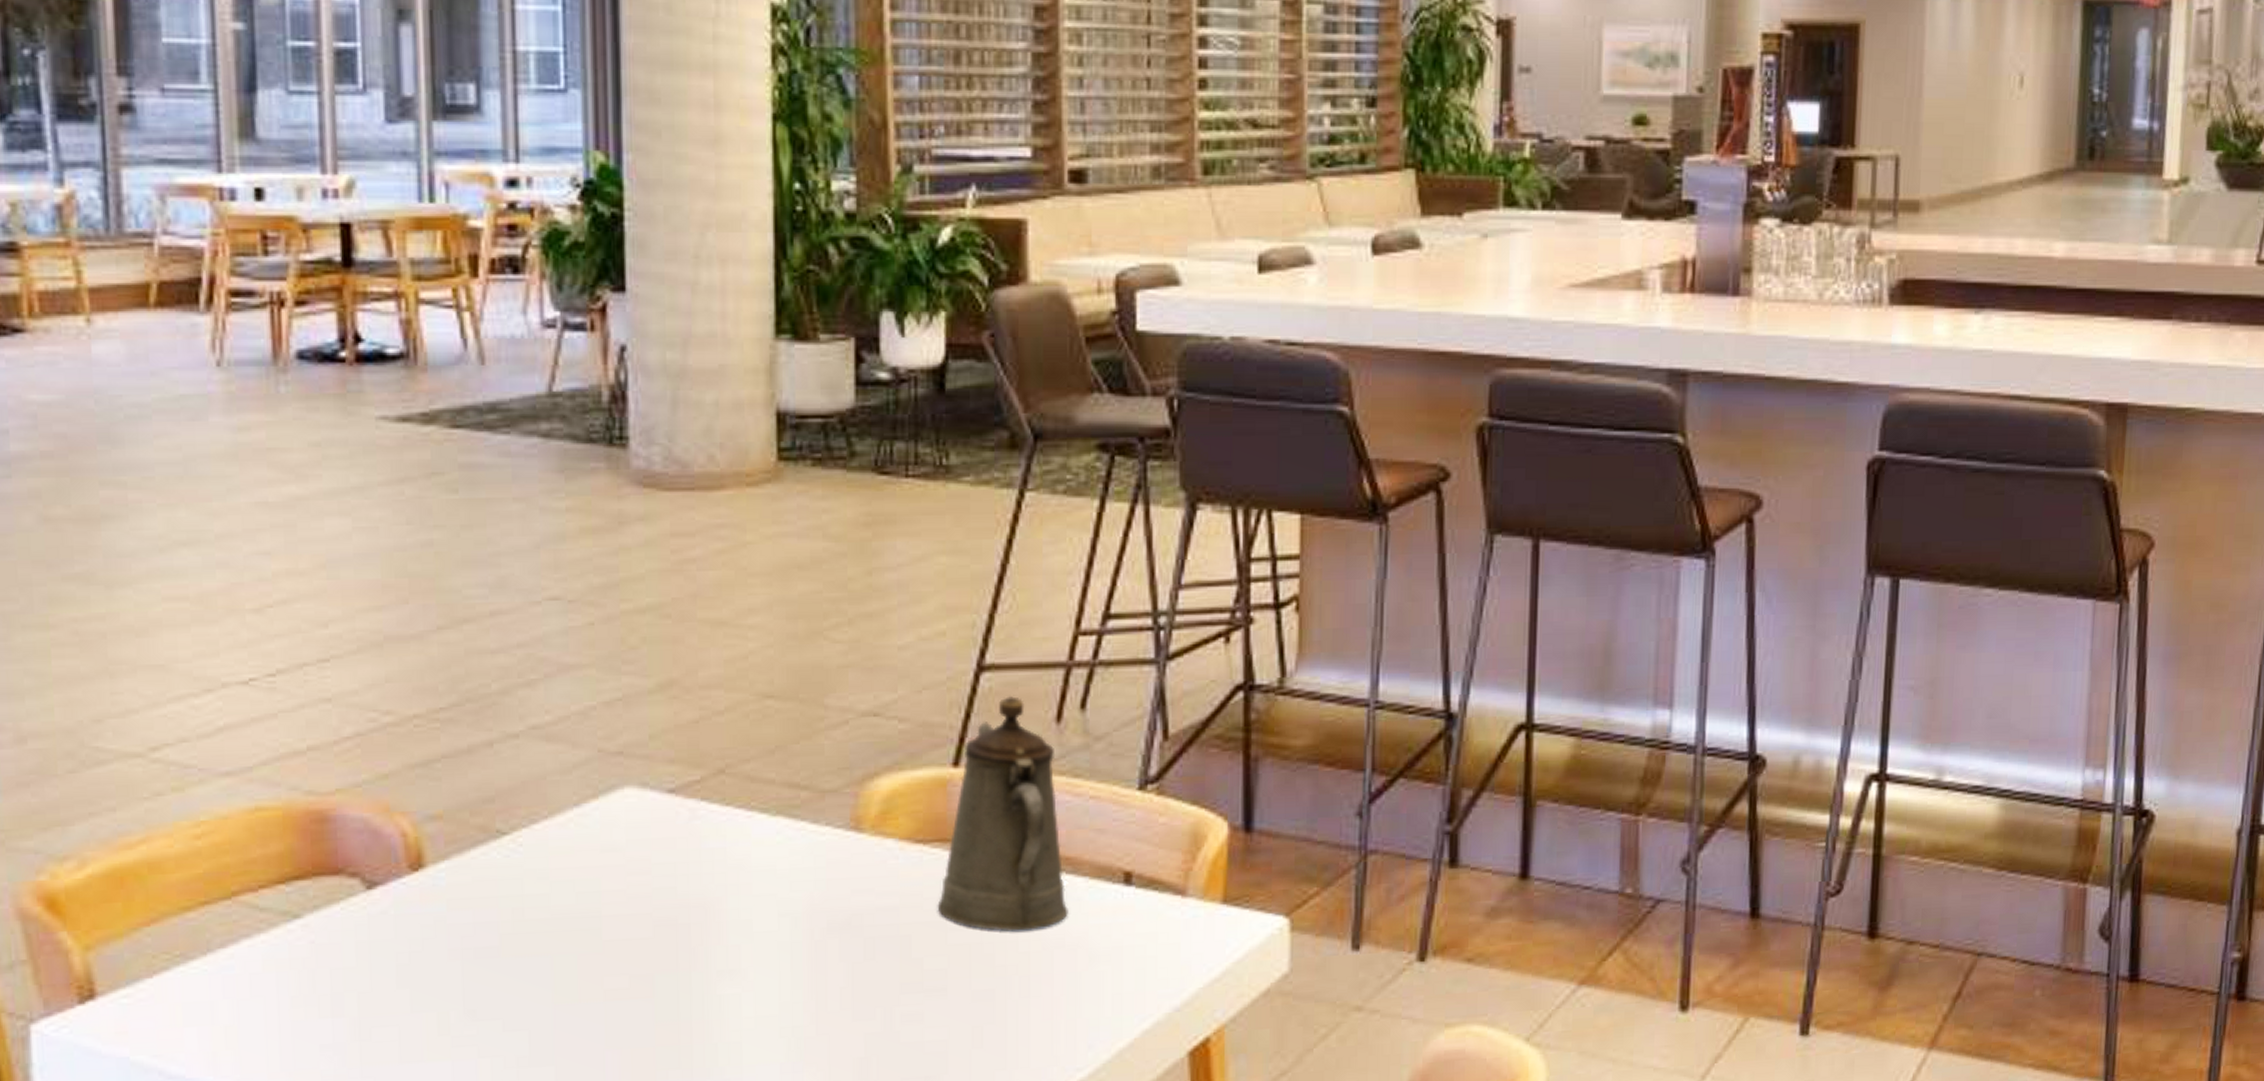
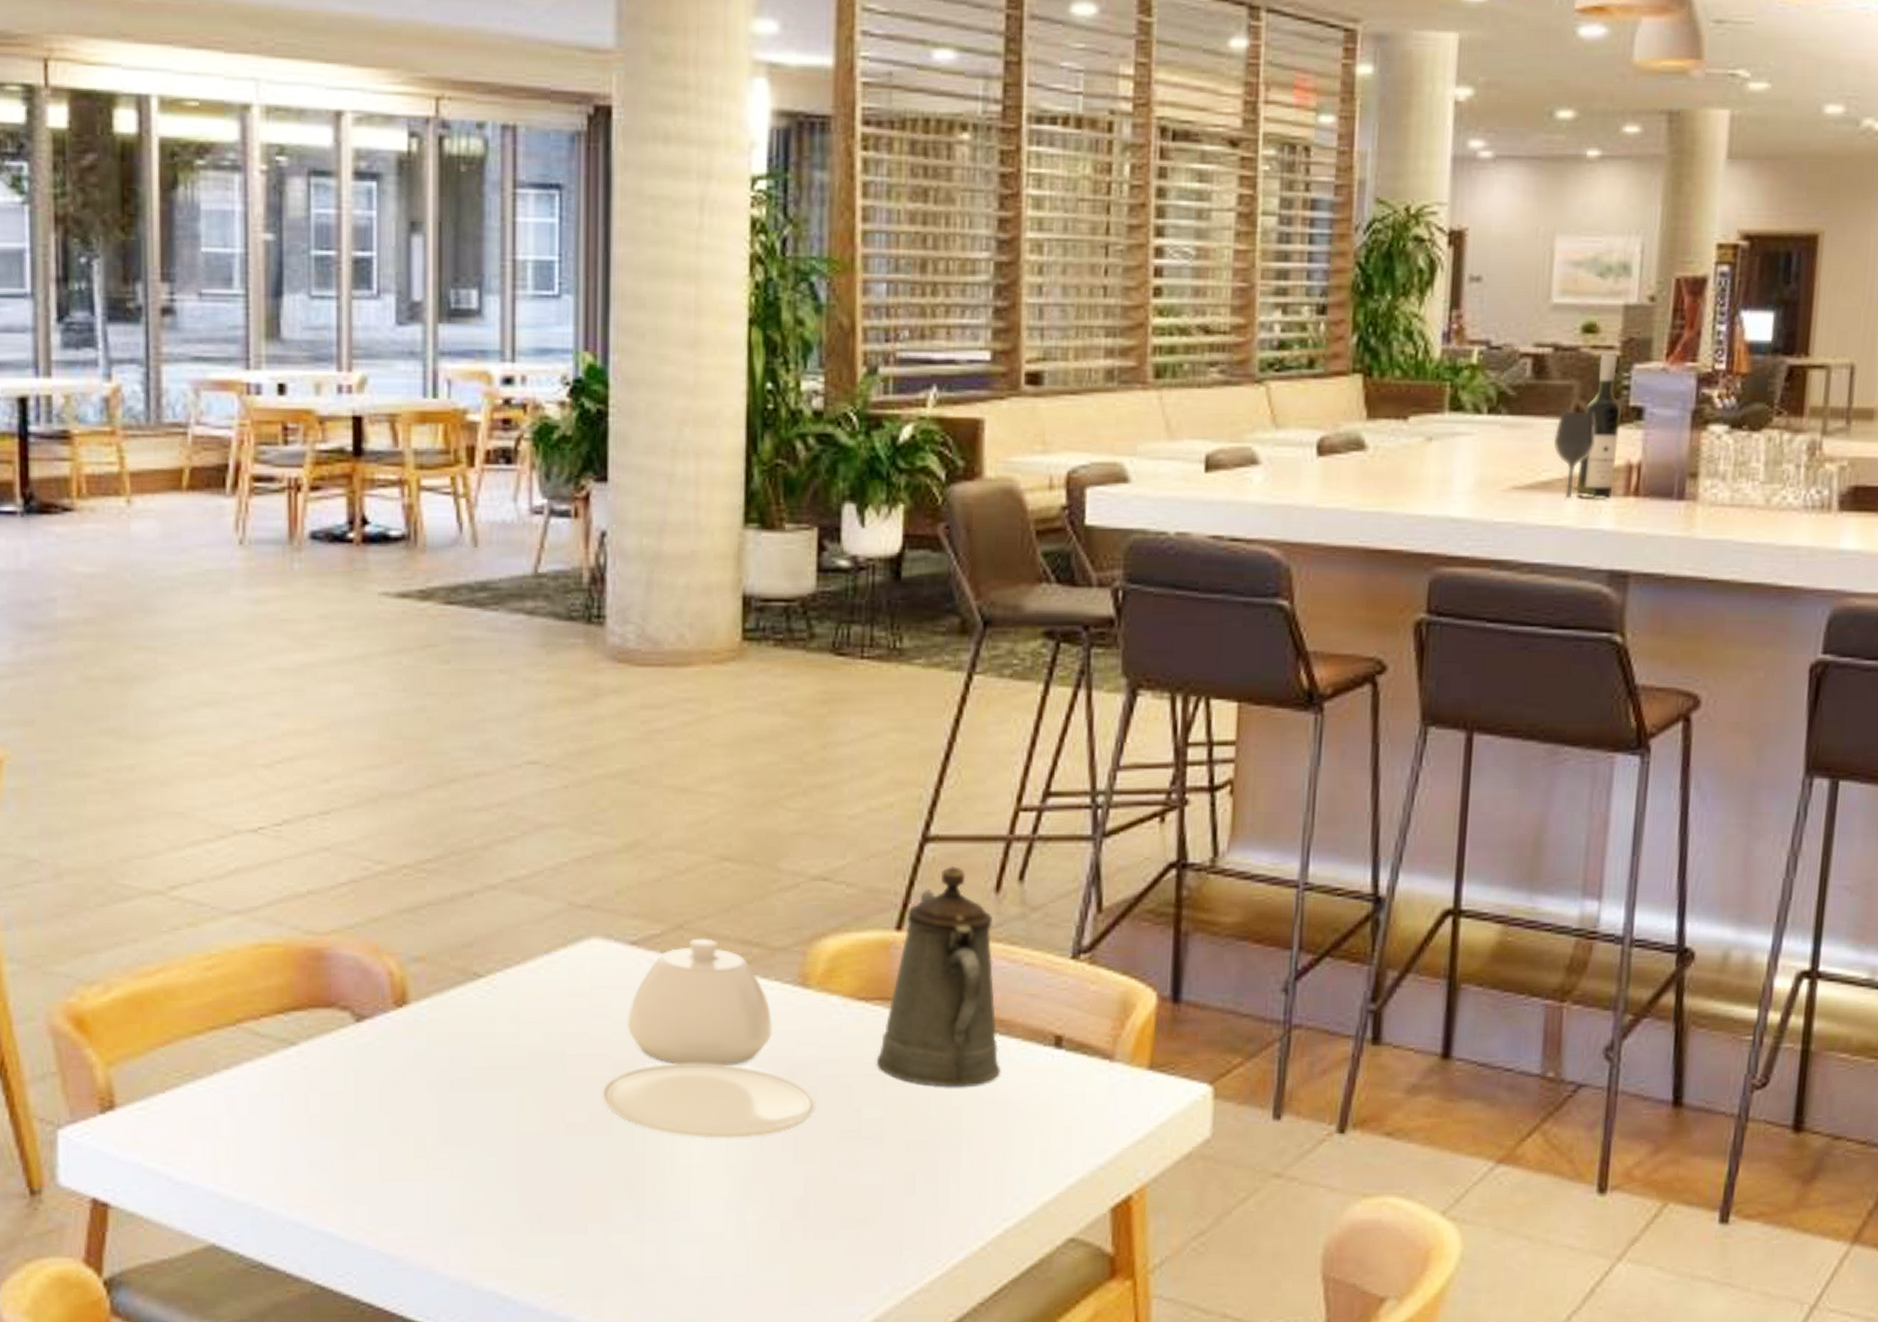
plate: none [642,917,874,999] -> present [602,1063,816,1139]
sugar bowl: none [666,782,825,921] -> present [626,938,772,1066]
wine glass: none [1608,207,1650,298] -> present [1554,412,1596,501]
bottle: none [1632,146,1674,298] -> present [1575,353,1621,501]

